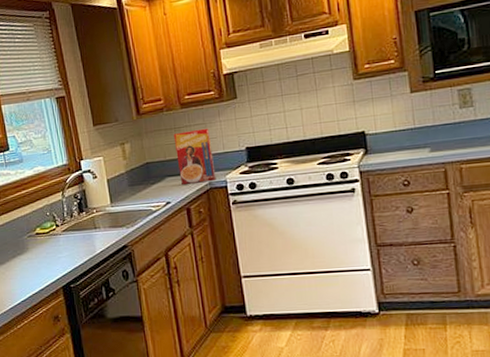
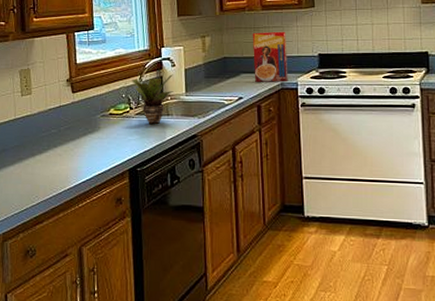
potted plant: none [53,186,99,239] -> present [129,74,174,124]

